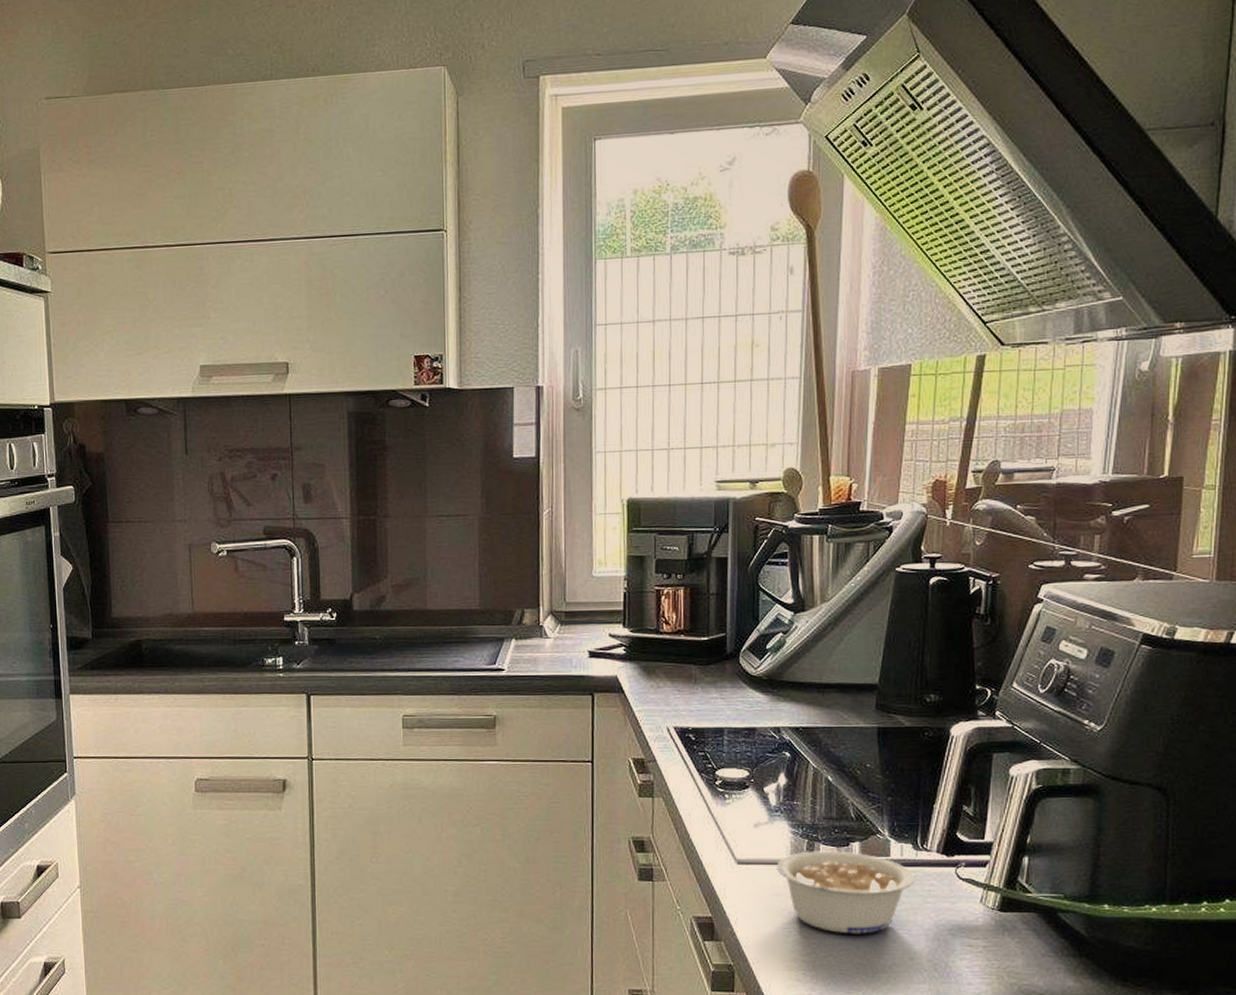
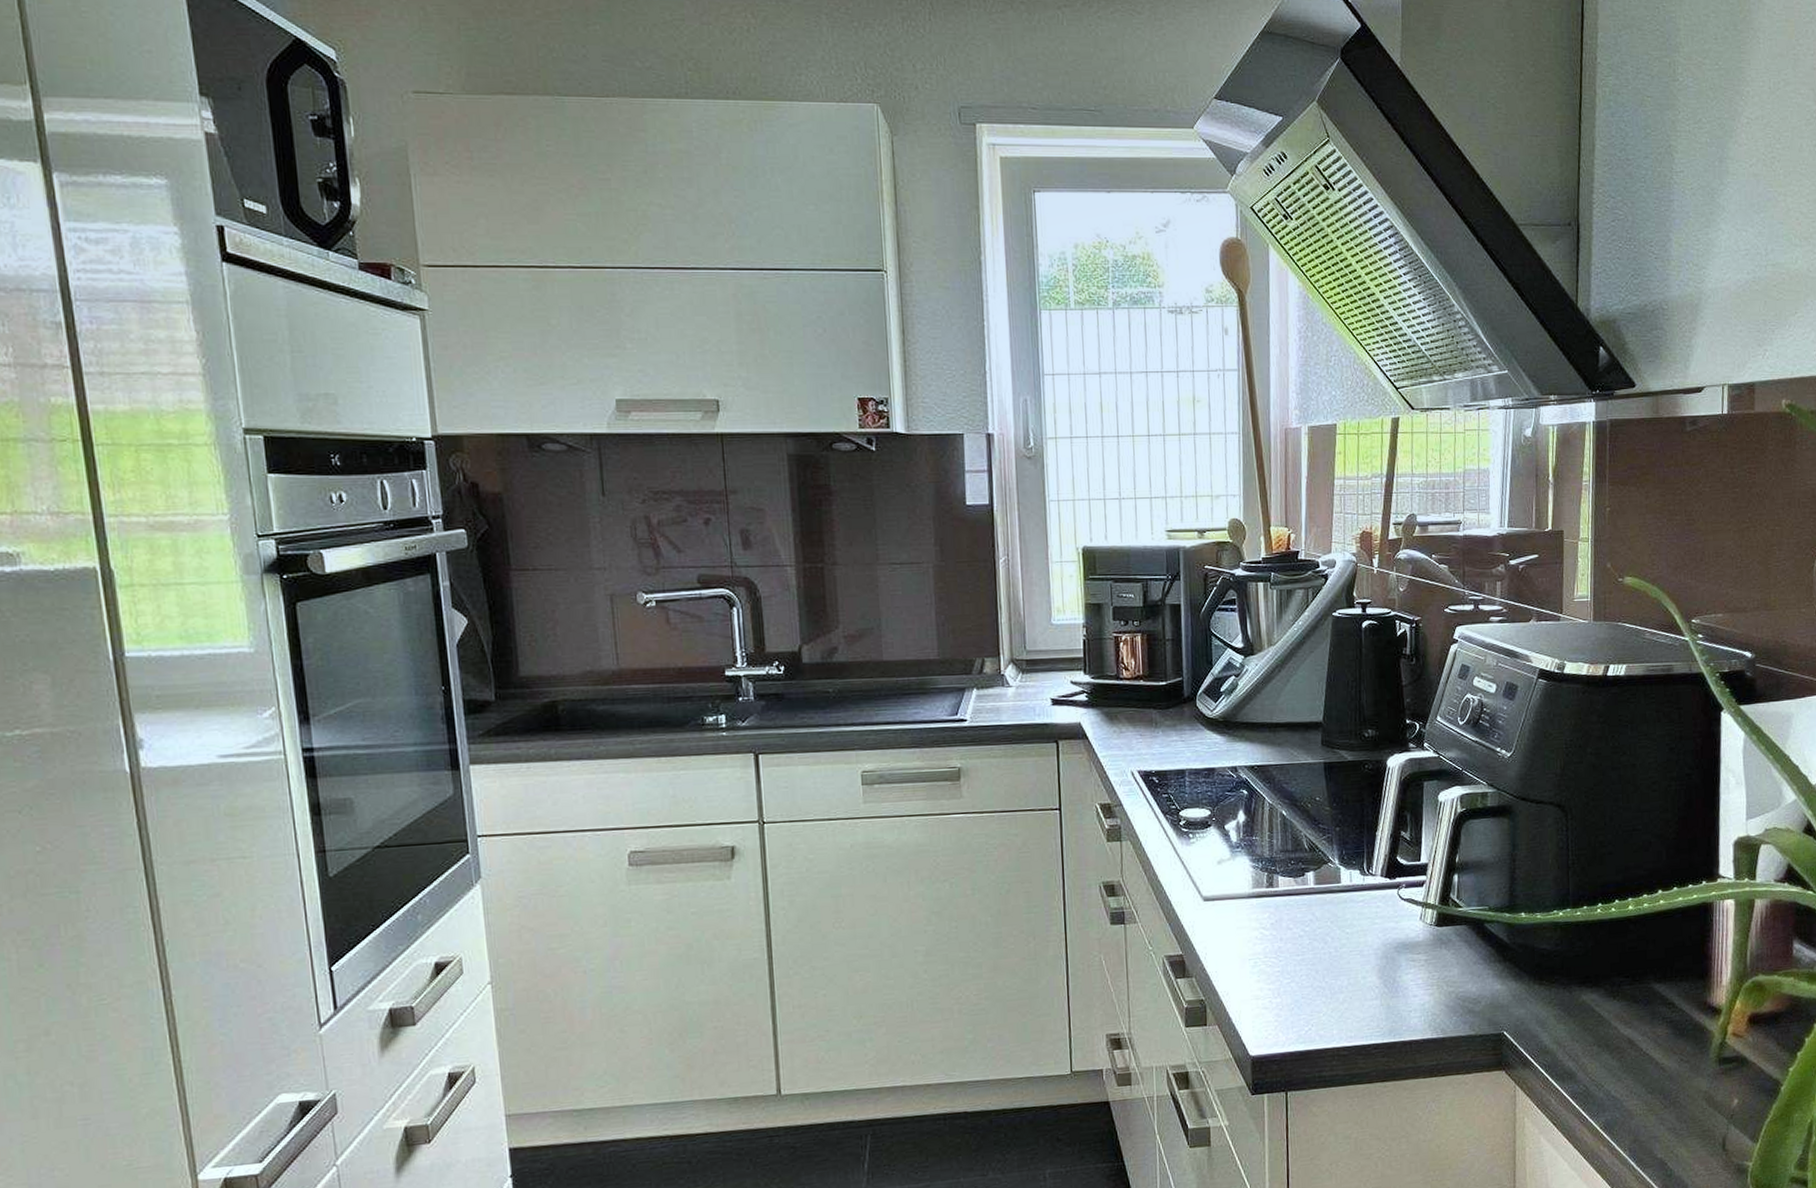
legume: present [777,851,915,934] -> none [1240,881,1363,960]

